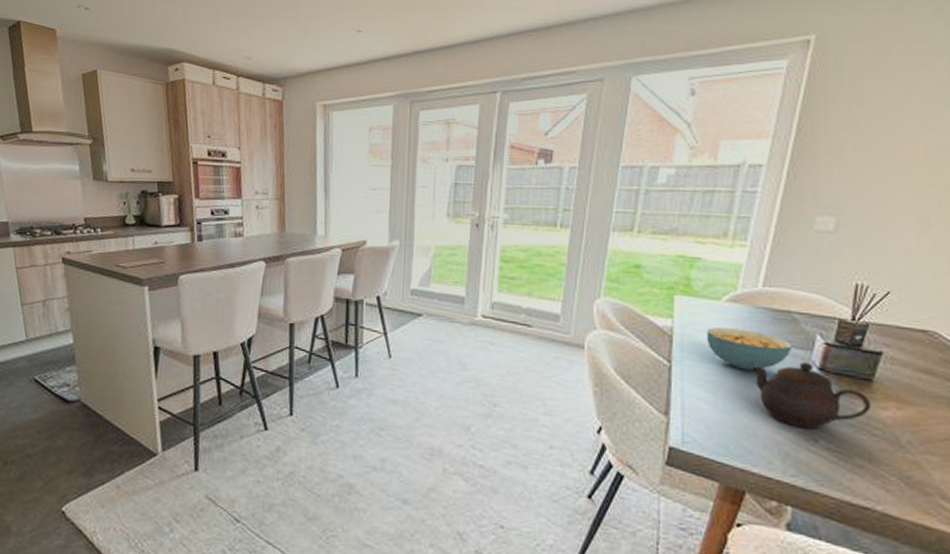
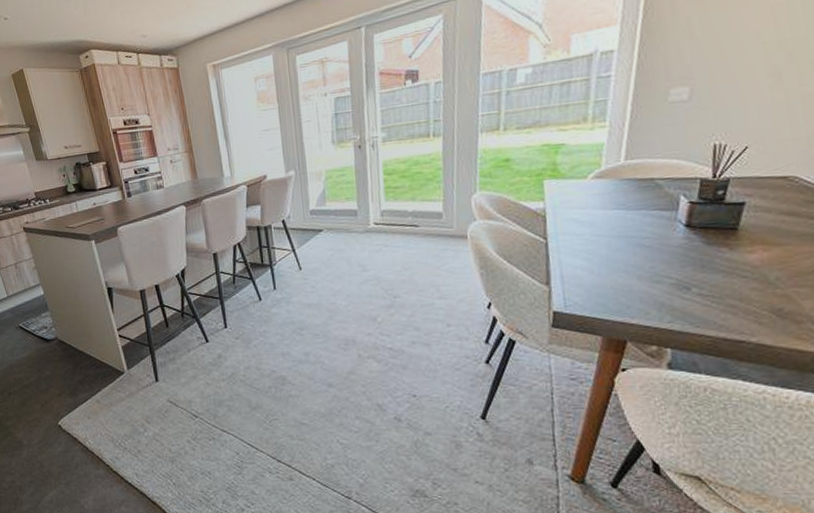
cereal bowl: present [706,327,793,371] -> none [576,200,659,237]
teapot: present [752,362,872,430] -> none [622,221,739,280]

